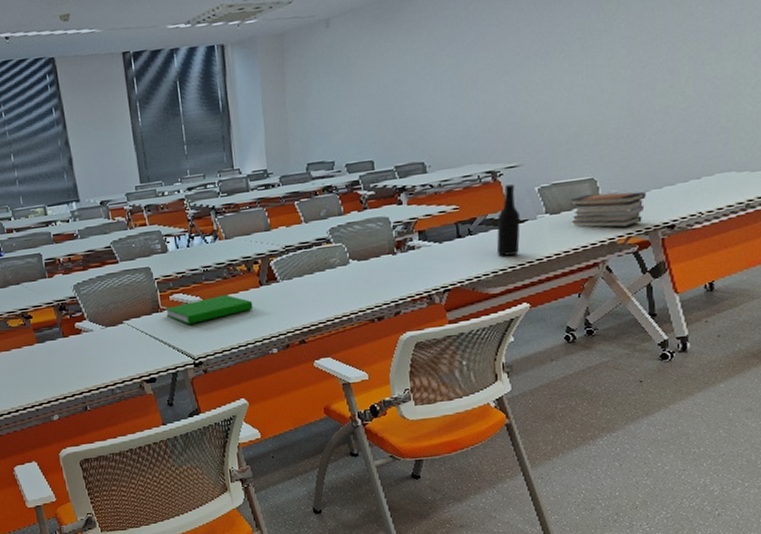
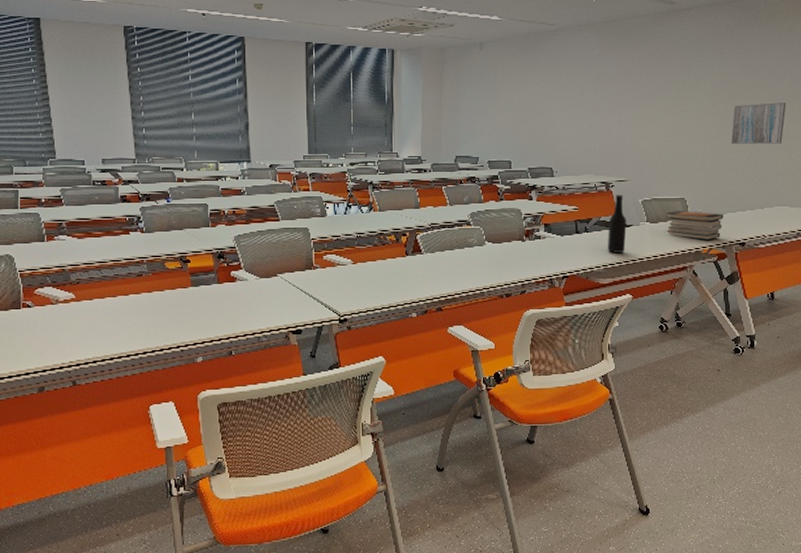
book: present [165,294,253,325] -> none [318,260,398,283]
wall art: none [655,34,733,101] -> present [730,103,786,144]

